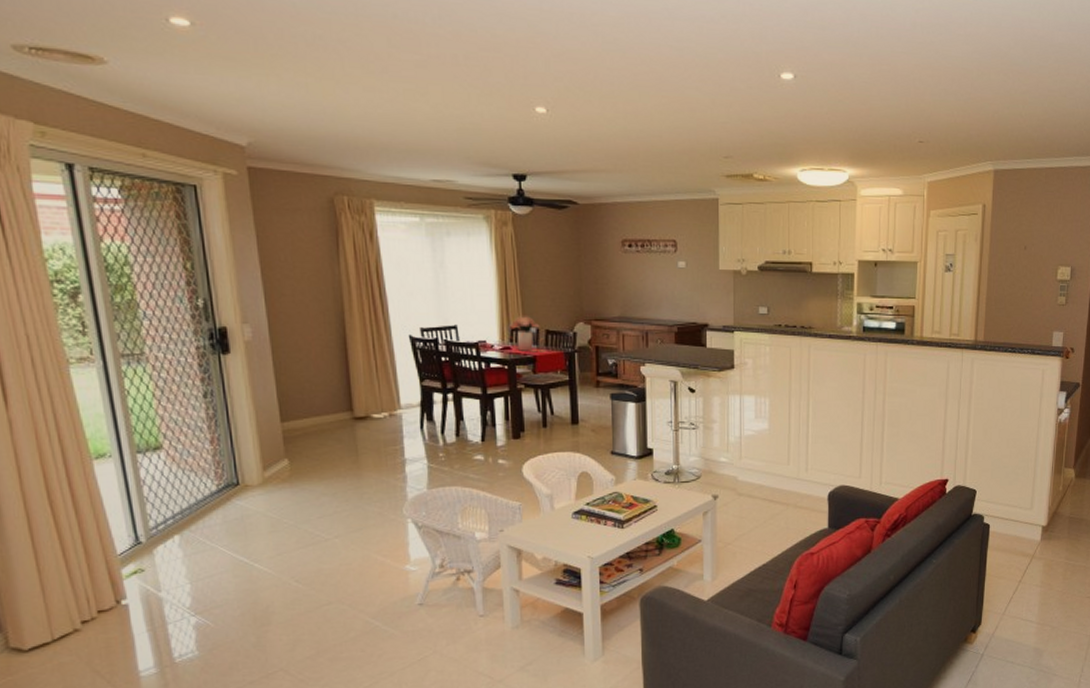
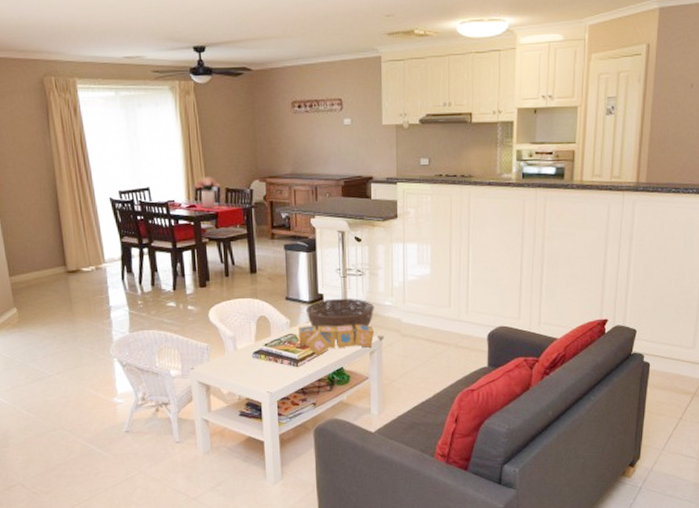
toy blocks: none [625,481,709,517] -> present [299,323,375,356]
basket: none [633,453,708,498] -> present [305,298,374,339]

